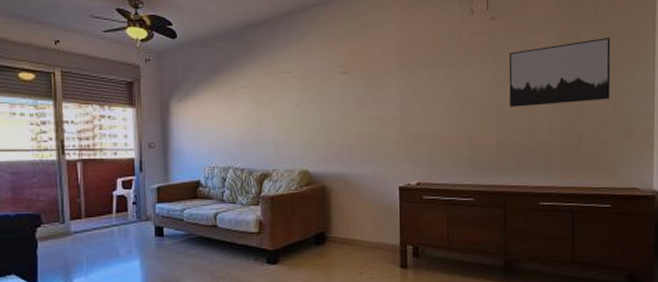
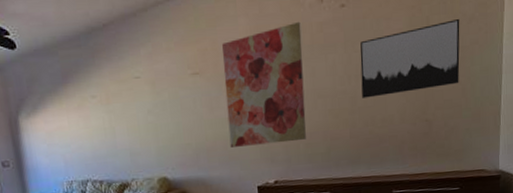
wall art: none [372,30,452,147] -> present [222,21,306,149]

